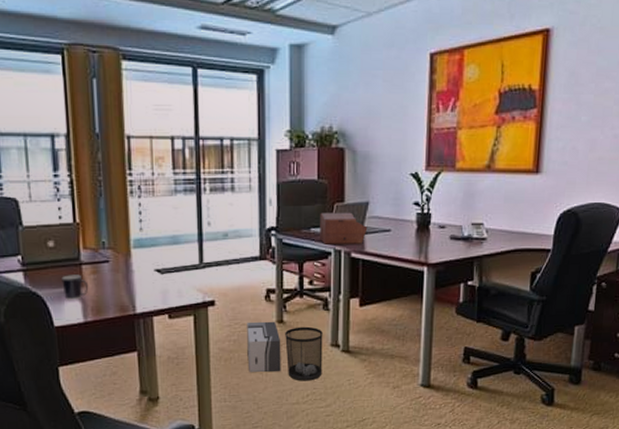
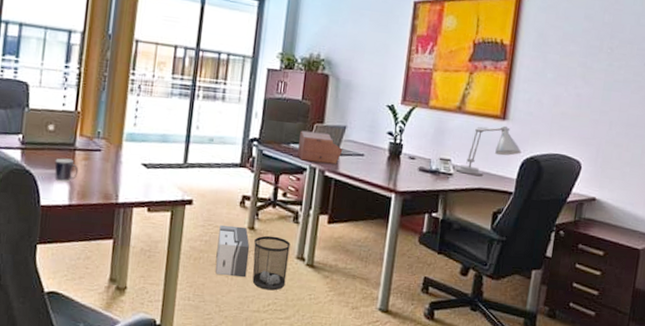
desk lamp: none [489,179,558,238] -> present [456,125,522,176]

